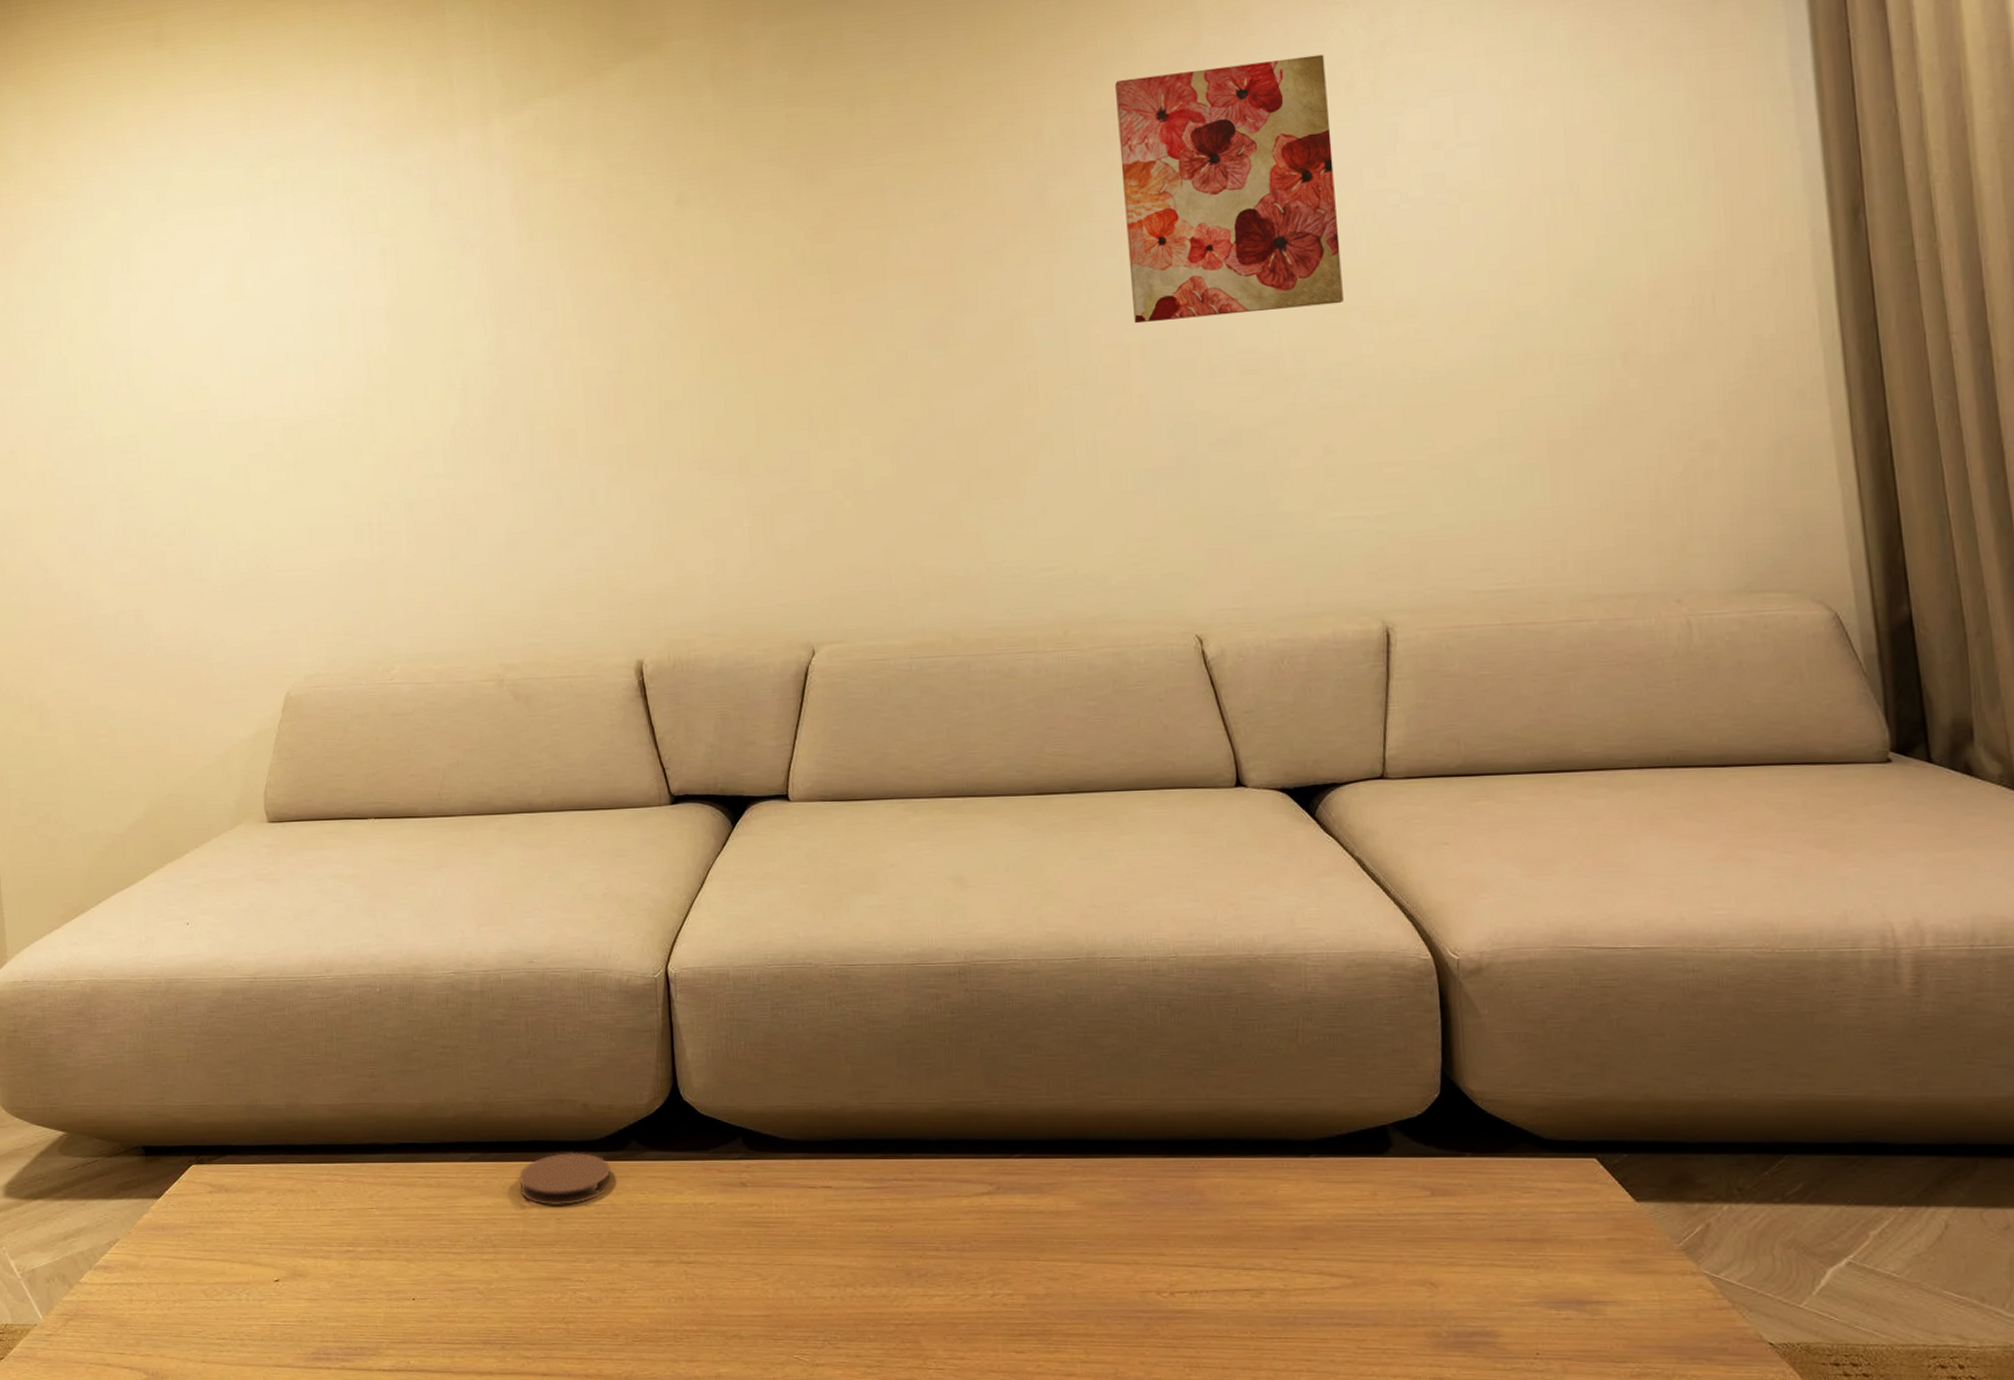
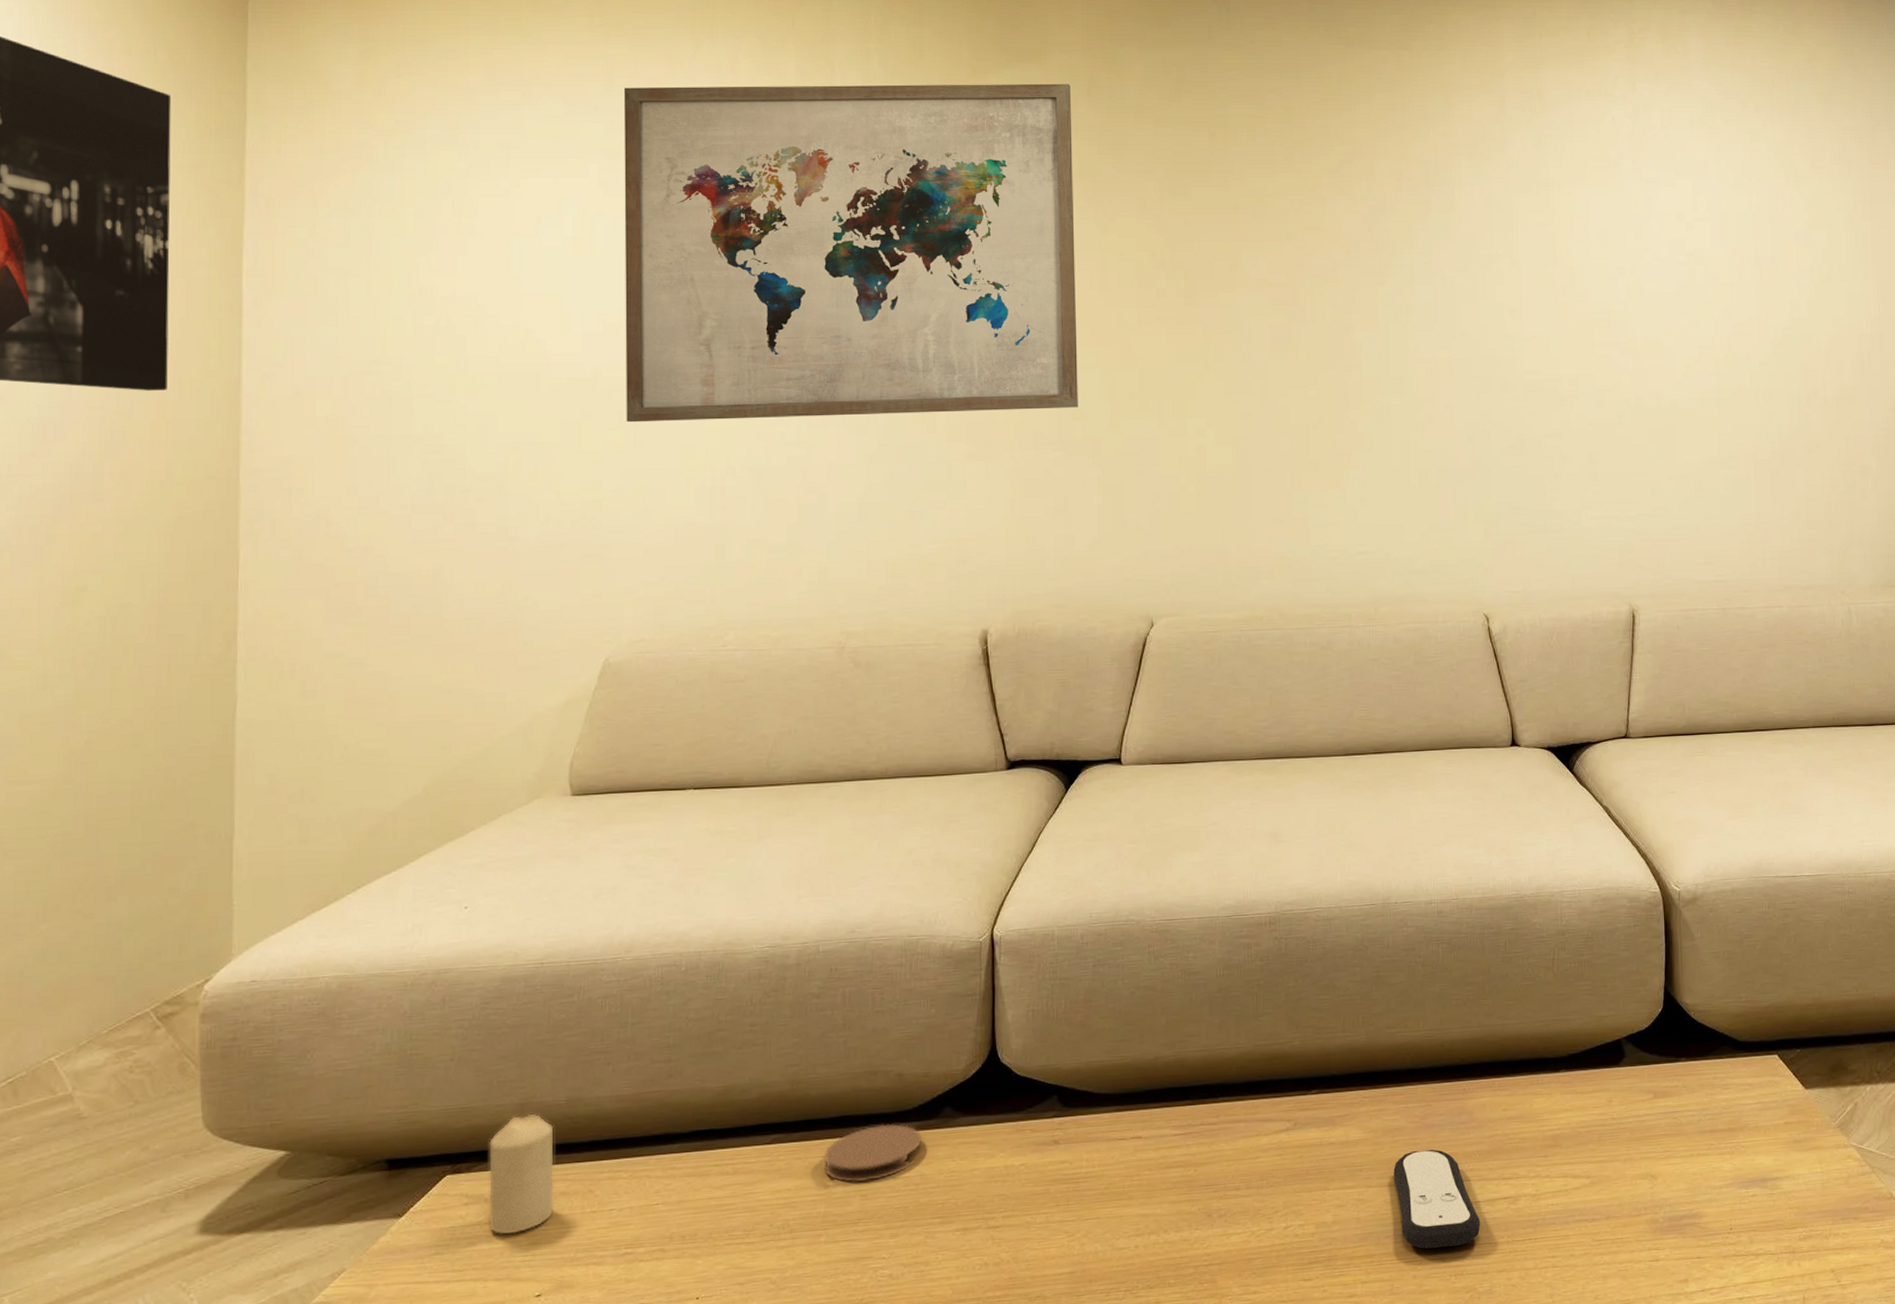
candle: none [225,1115,284,1223] -> present [489,1113,554,1235]
wall art: none [260,70,722,463] -> present [624,83,1078,423]
remote control: none [1112,1229,1219,1335] -> present [1393,1149,1481,1249]
wall art: present [1114,54,1344,324] -> none [1435,135,1608,343]

